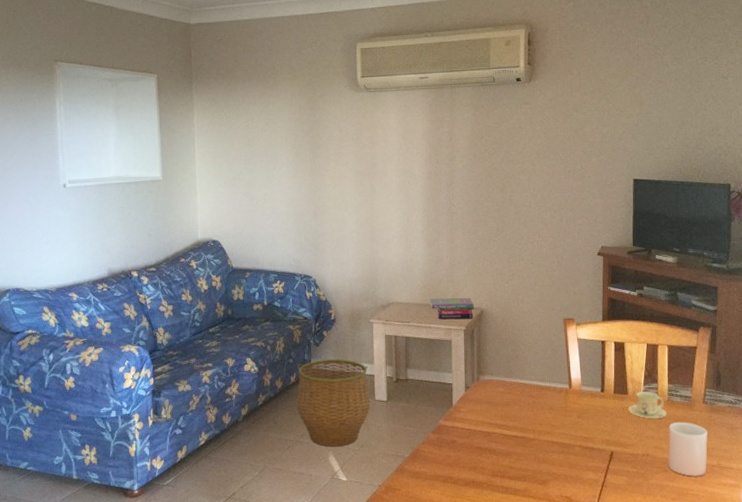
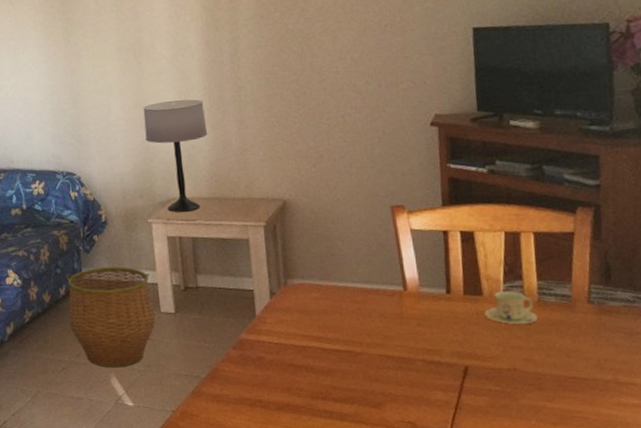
table lamp: none [373,220,424,316] -> present [143,99,208,213]
books: present [430,298,475,320] -> none [219,187,276,215]
mug: present [668,421,708,476] -> none [542,327,599,395]

